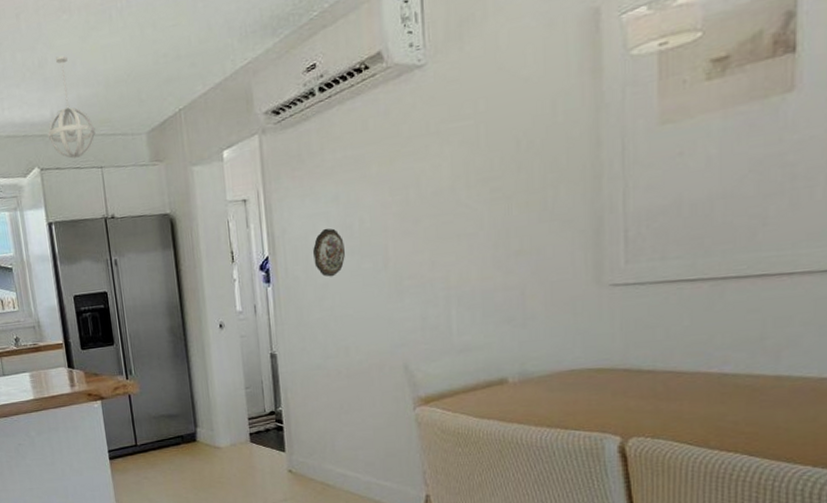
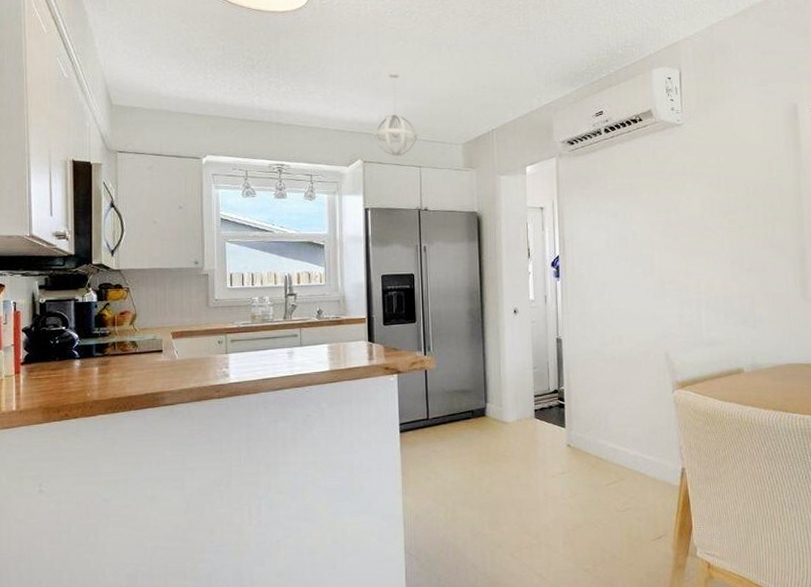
decorative plate: present [313,228,345,277] -> none [596,237,621,277]

